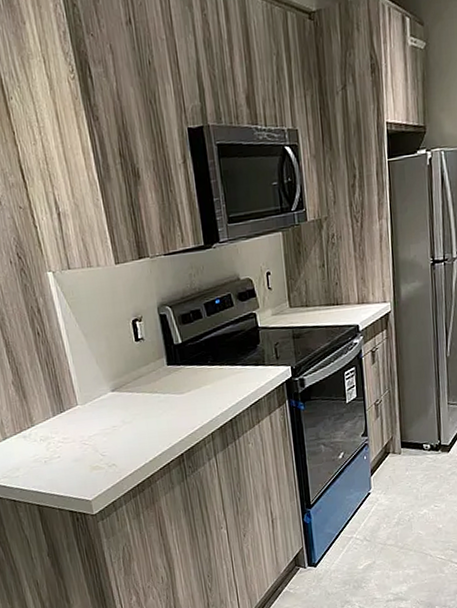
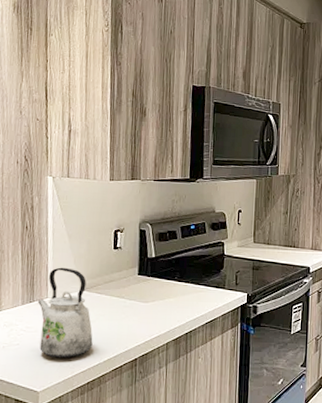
kettle: none [68,370,135,465] -> present [37,267,93,359]

